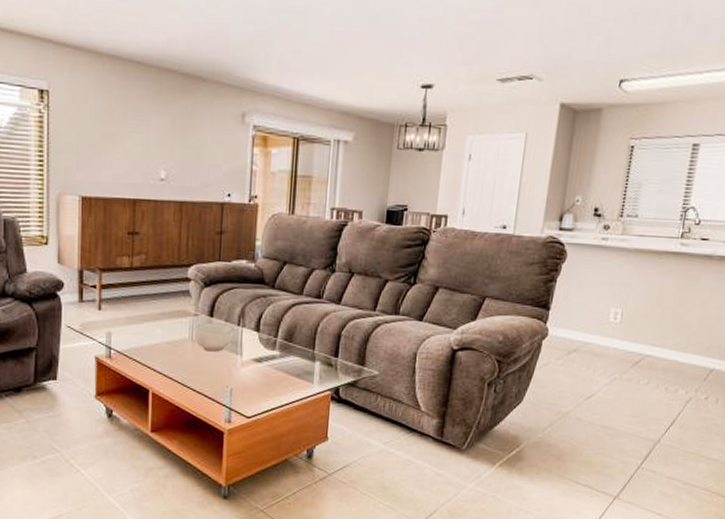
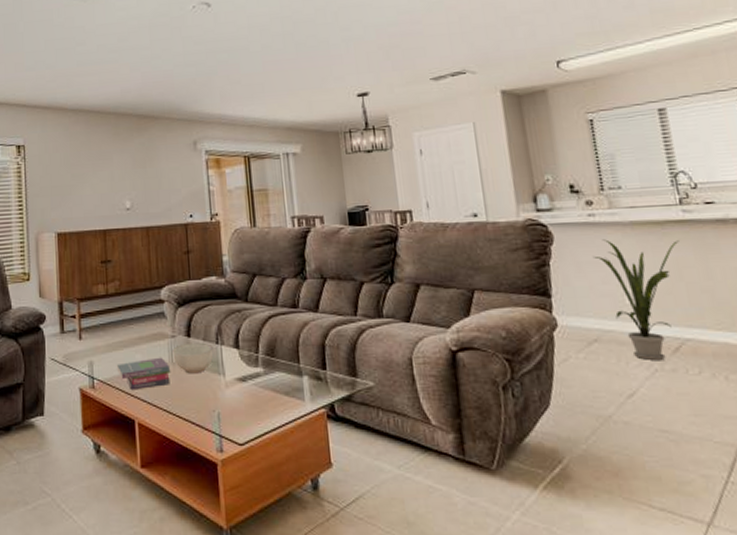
books: none [135,333,190,363] -> present [116,357,171,391]
house plant: none [594,262,669,370] -> present [592,239,679,360]

